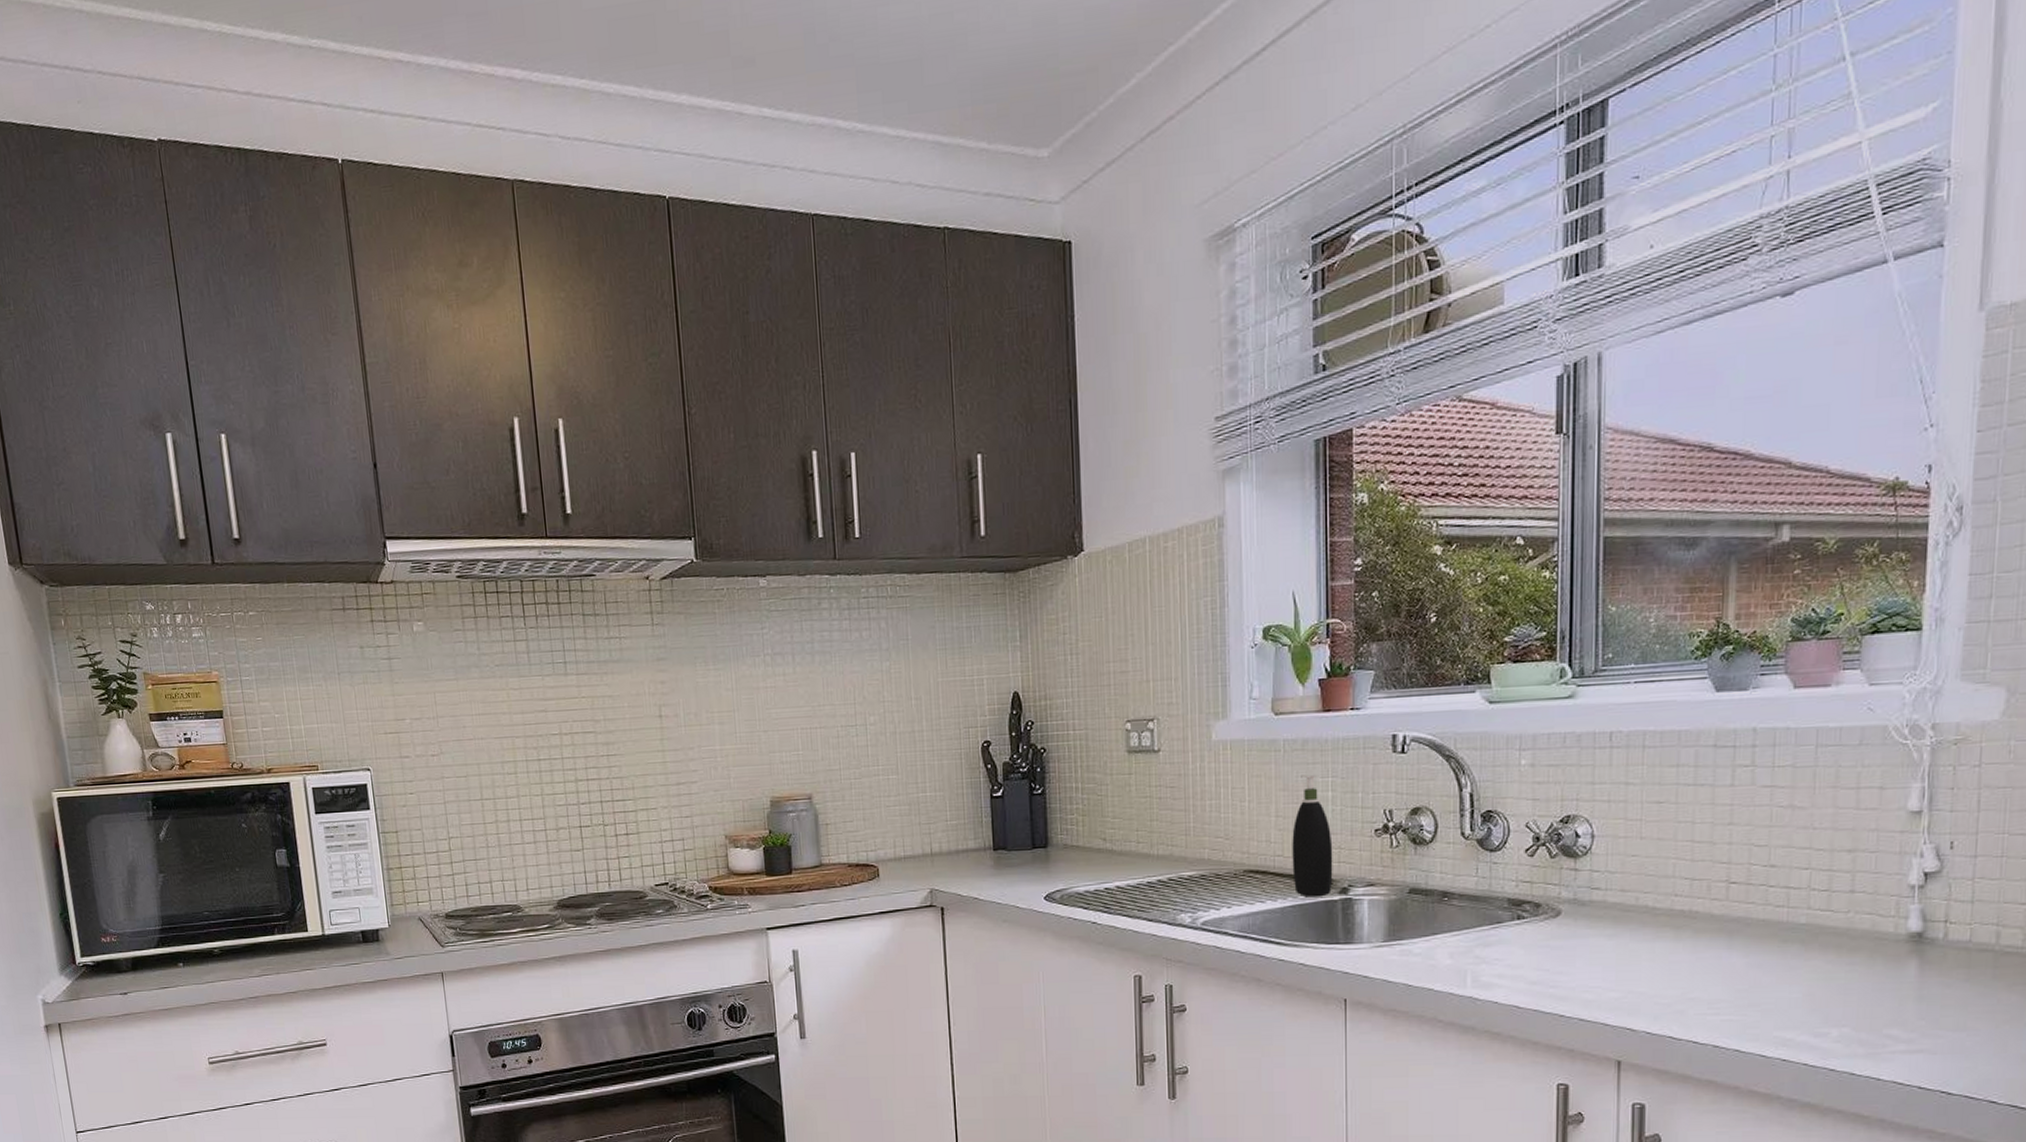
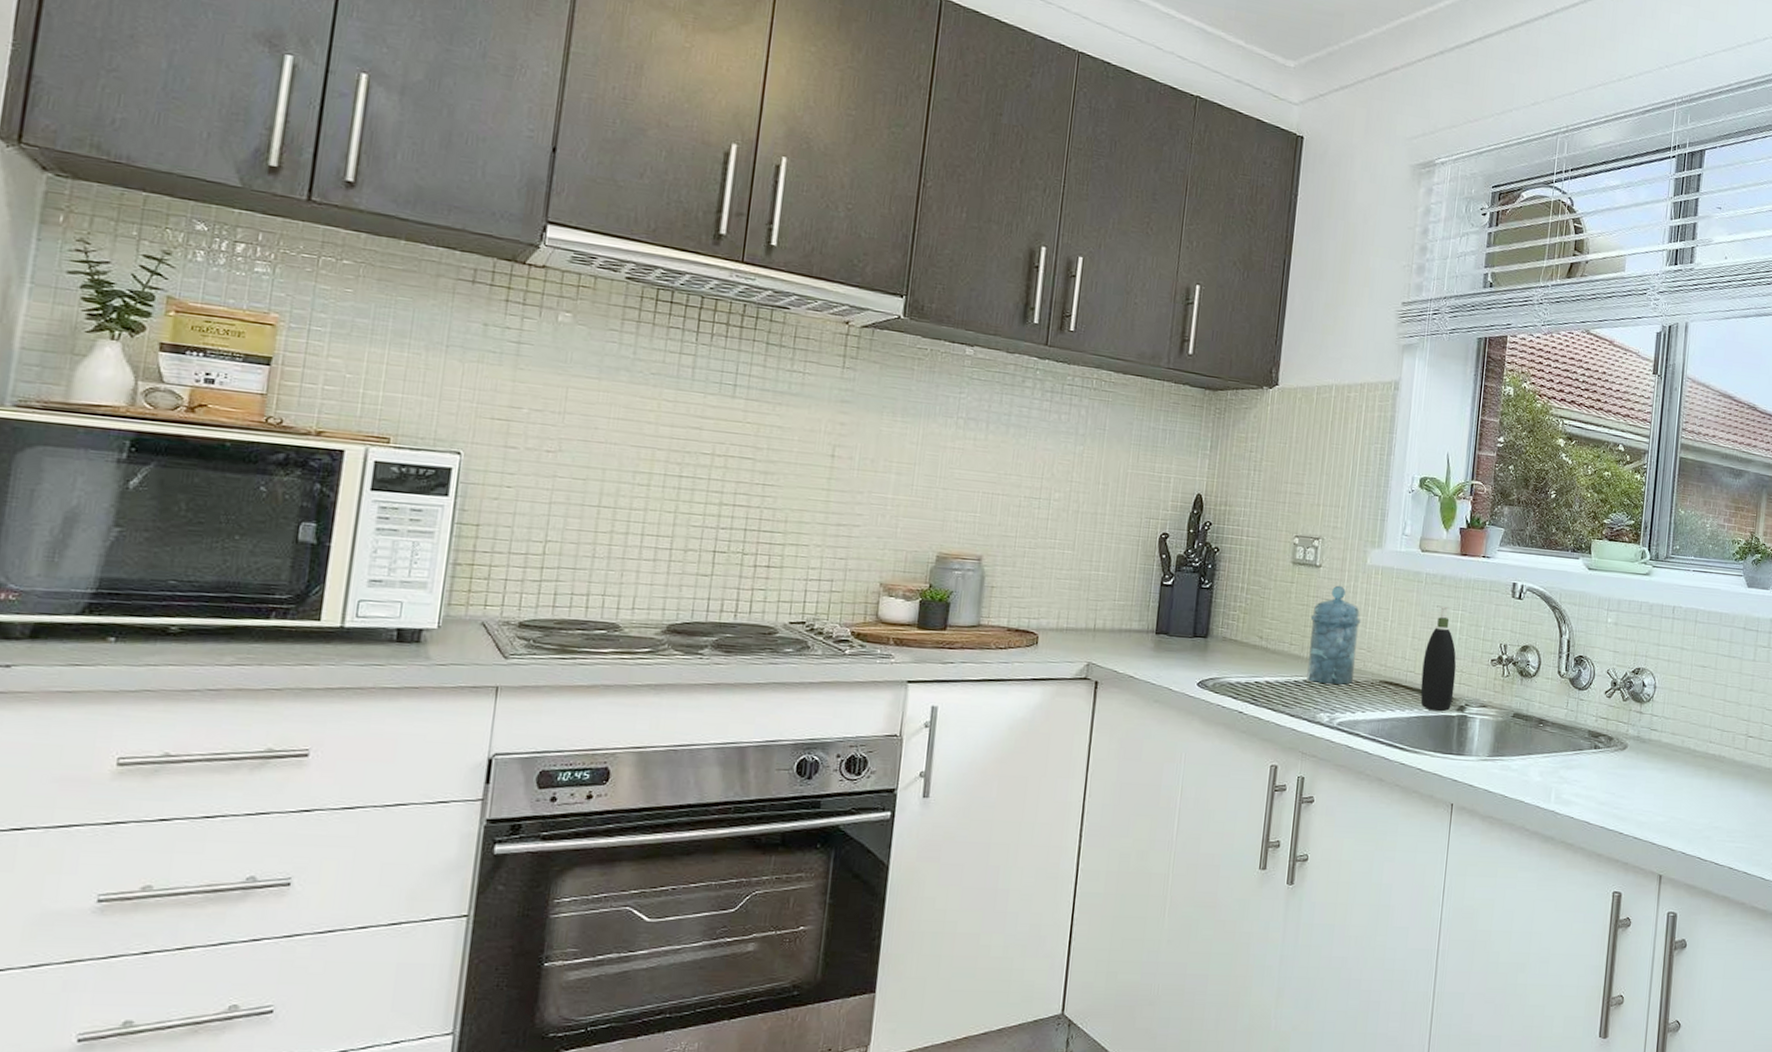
canister: none [1156,769,1214,881] -> present [1307,585,1361,685]

